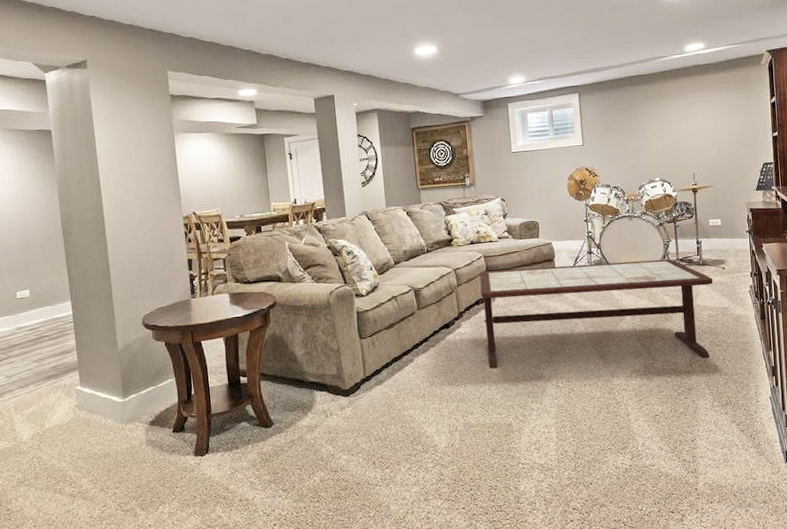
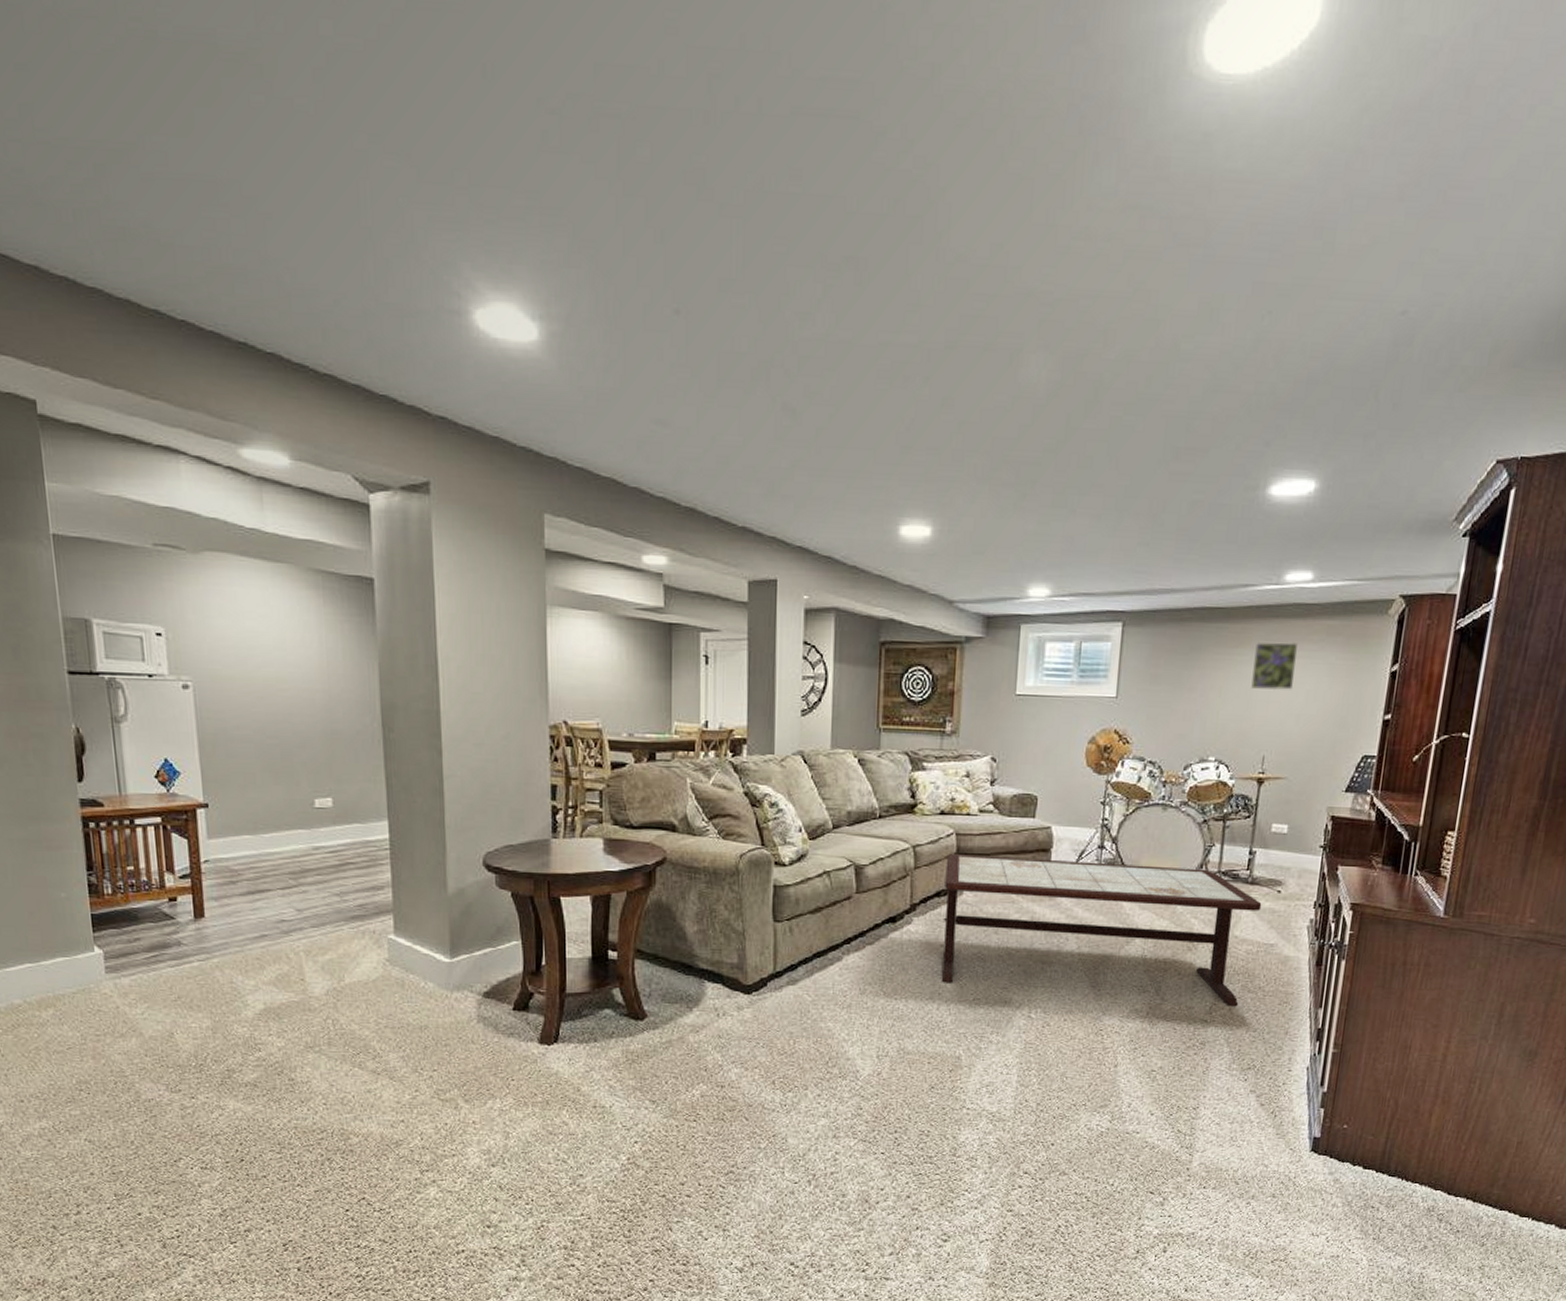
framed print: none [674,92,705,127] -> present [1251,642,1299,691]

